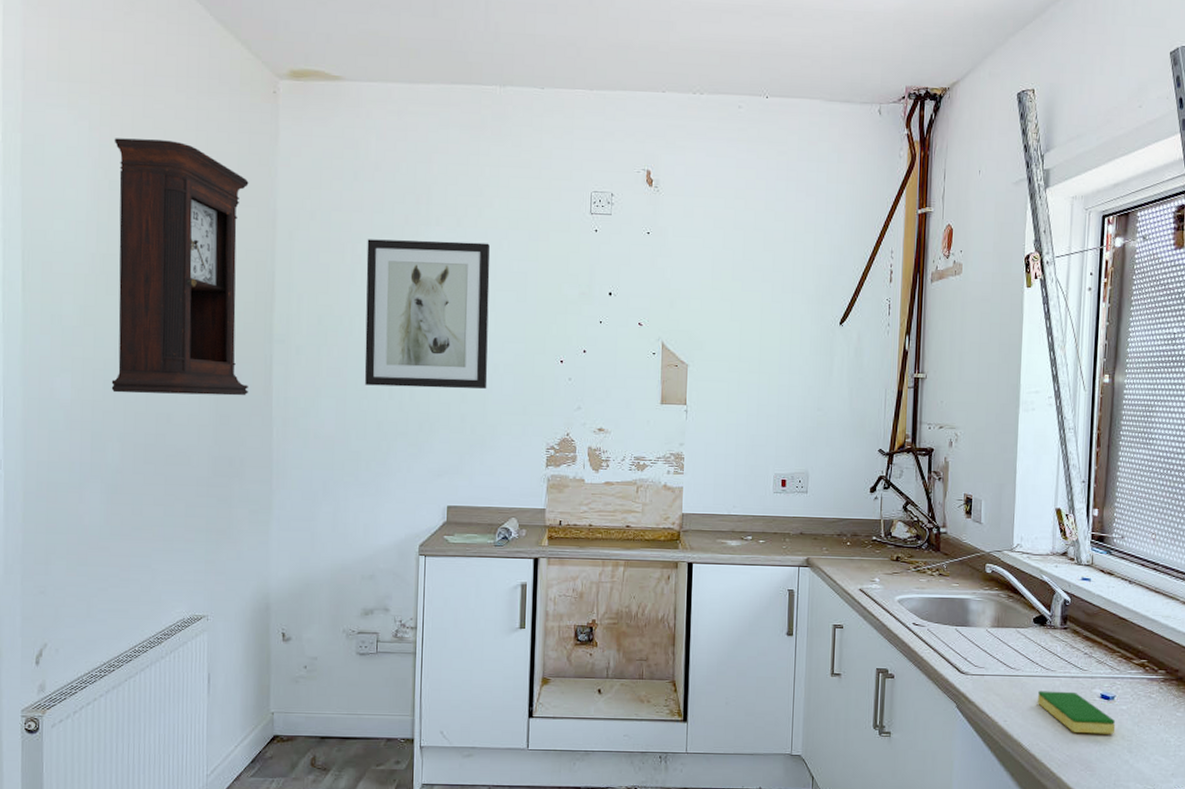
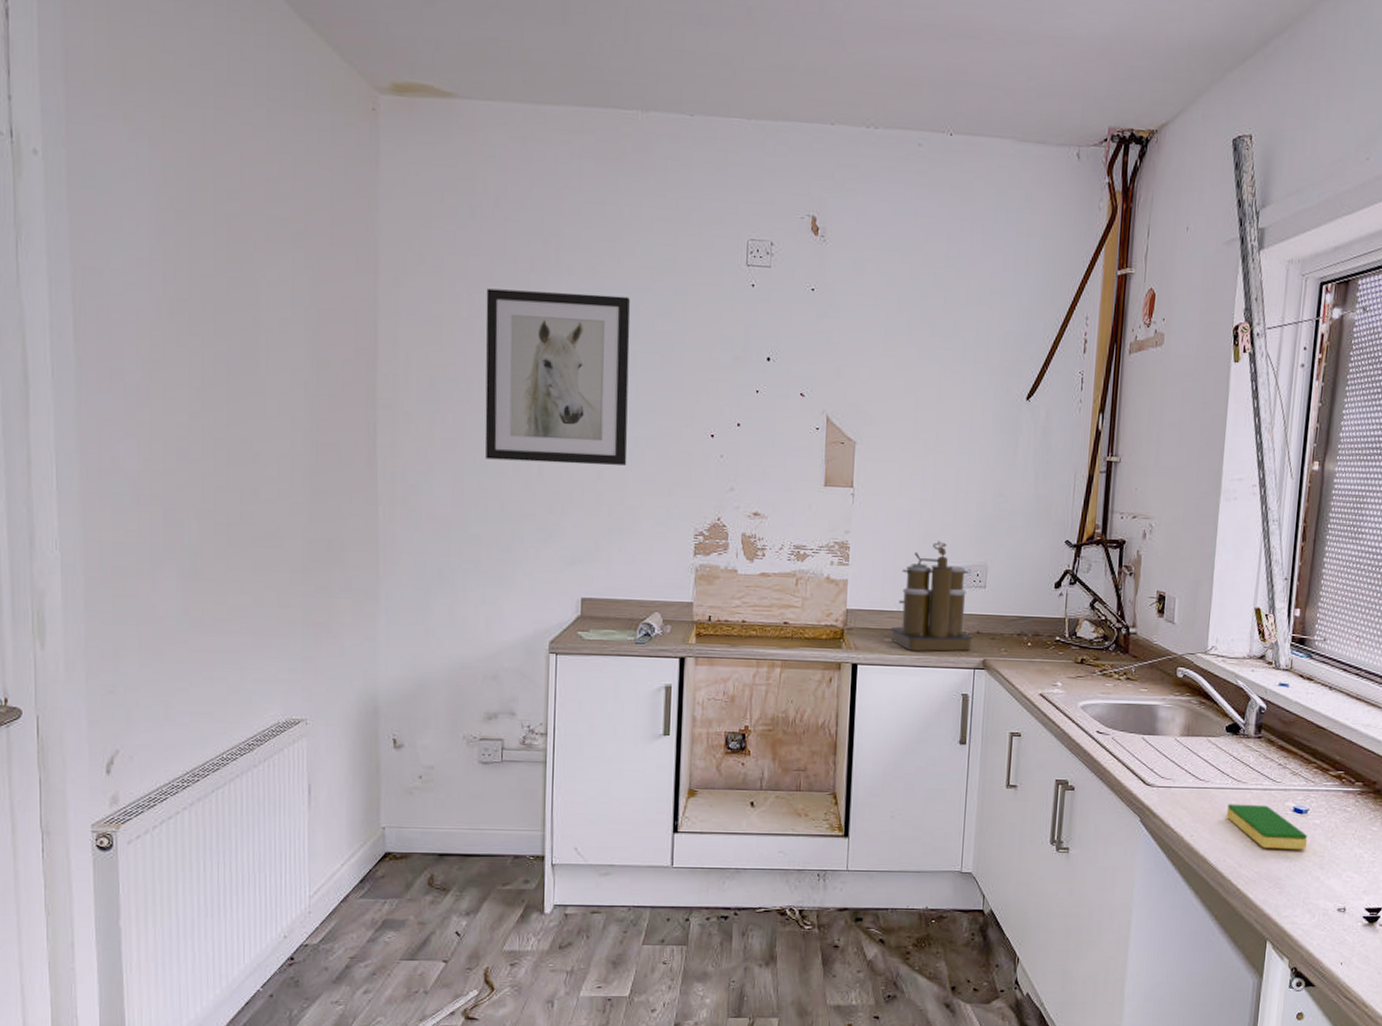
pendulum clock: present [111,138,249,396] -> none [180,159,348,469]
coffee maker: none [722,451,797,551] -> present [890,541,973,652]

